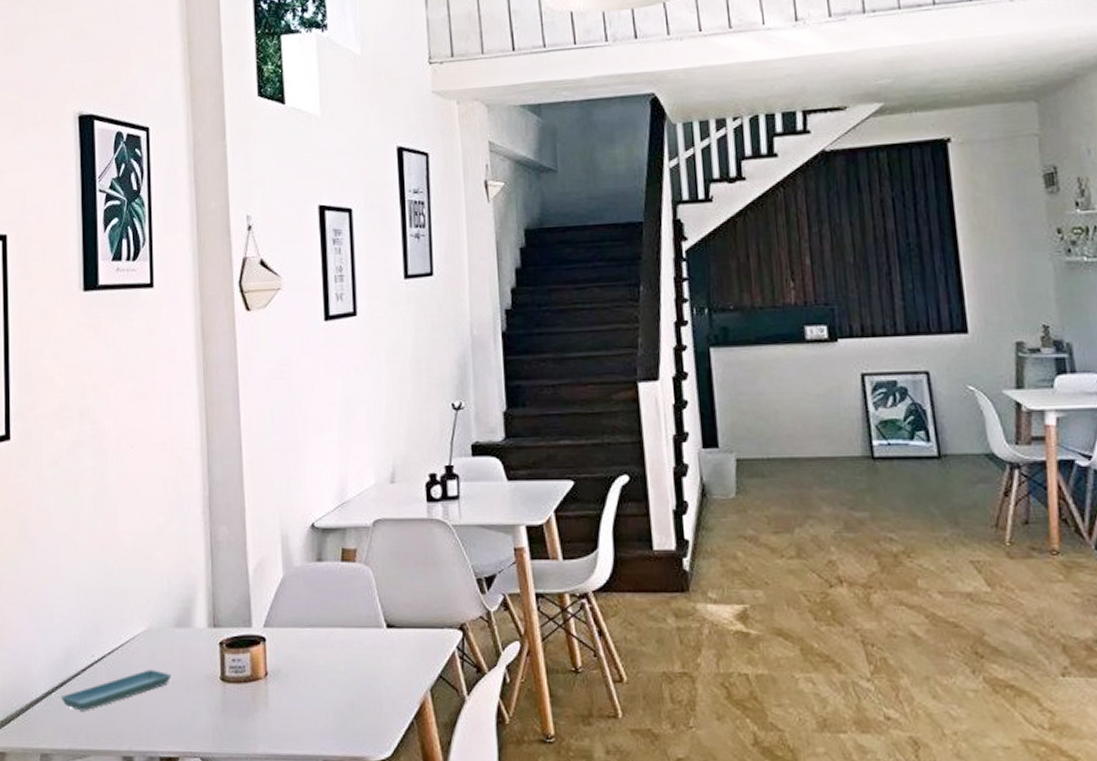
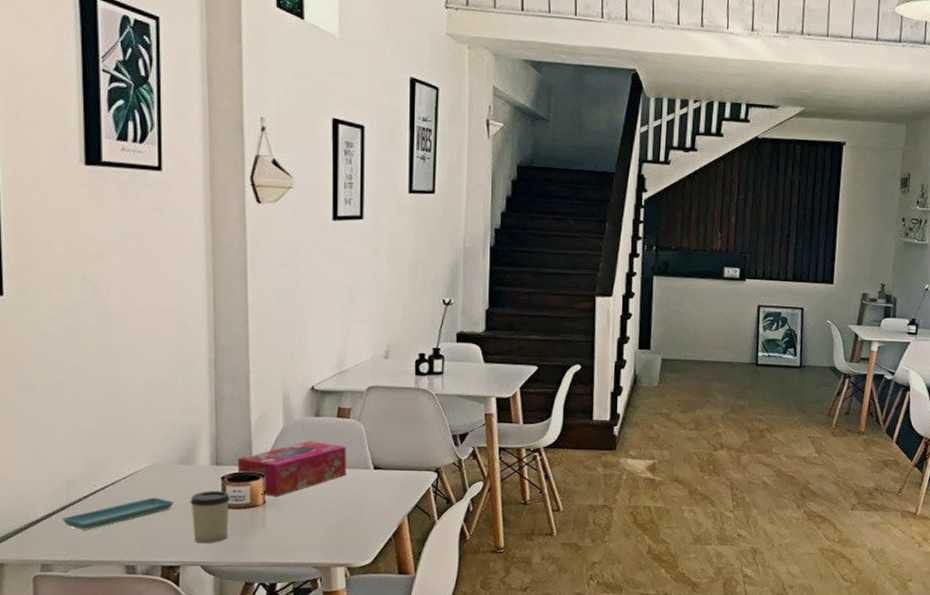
cup: none [188,660,230,729] -> present [190,491,231,544]
tissue box: none [235,593,356,667] -> present [237,441,346,497]

